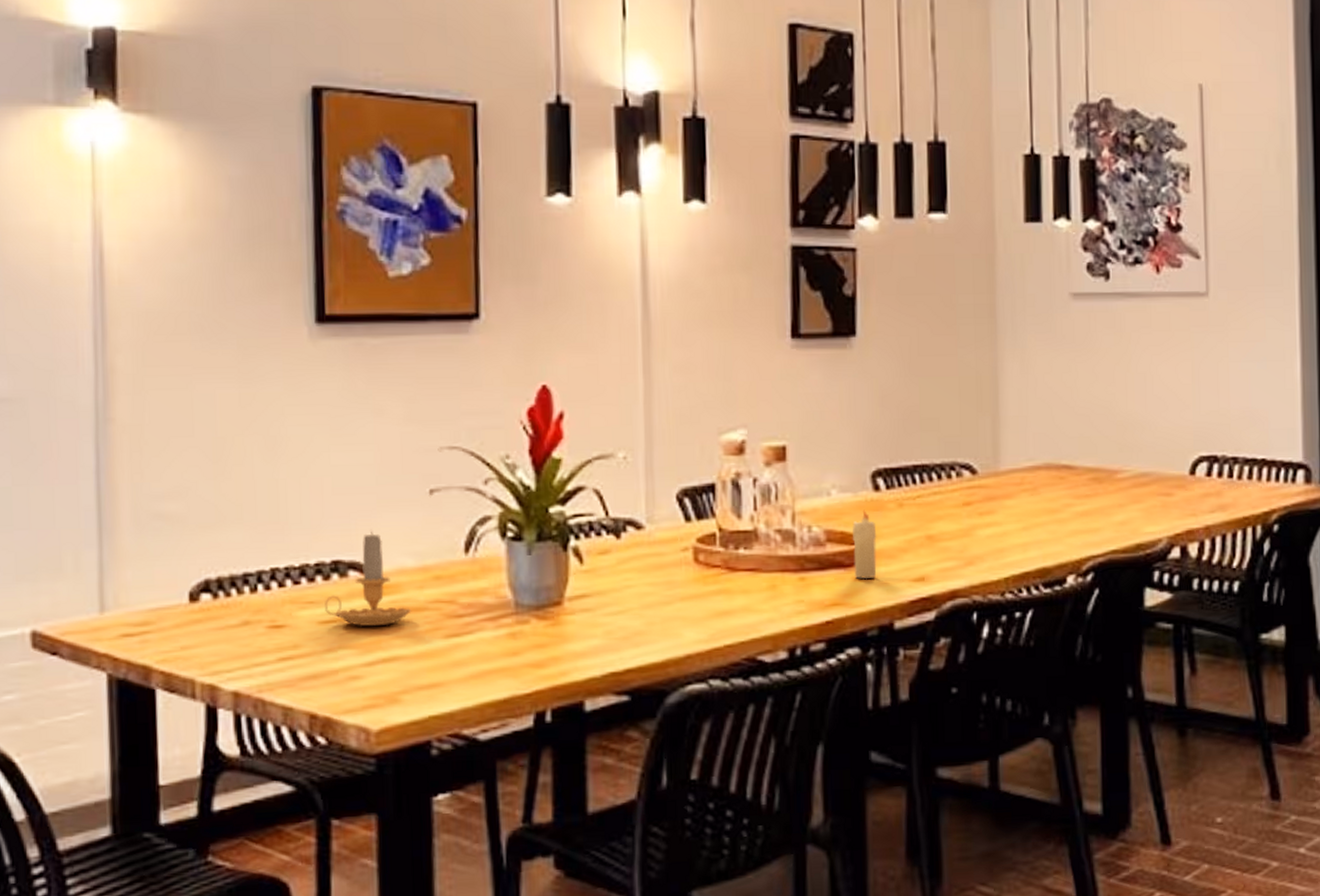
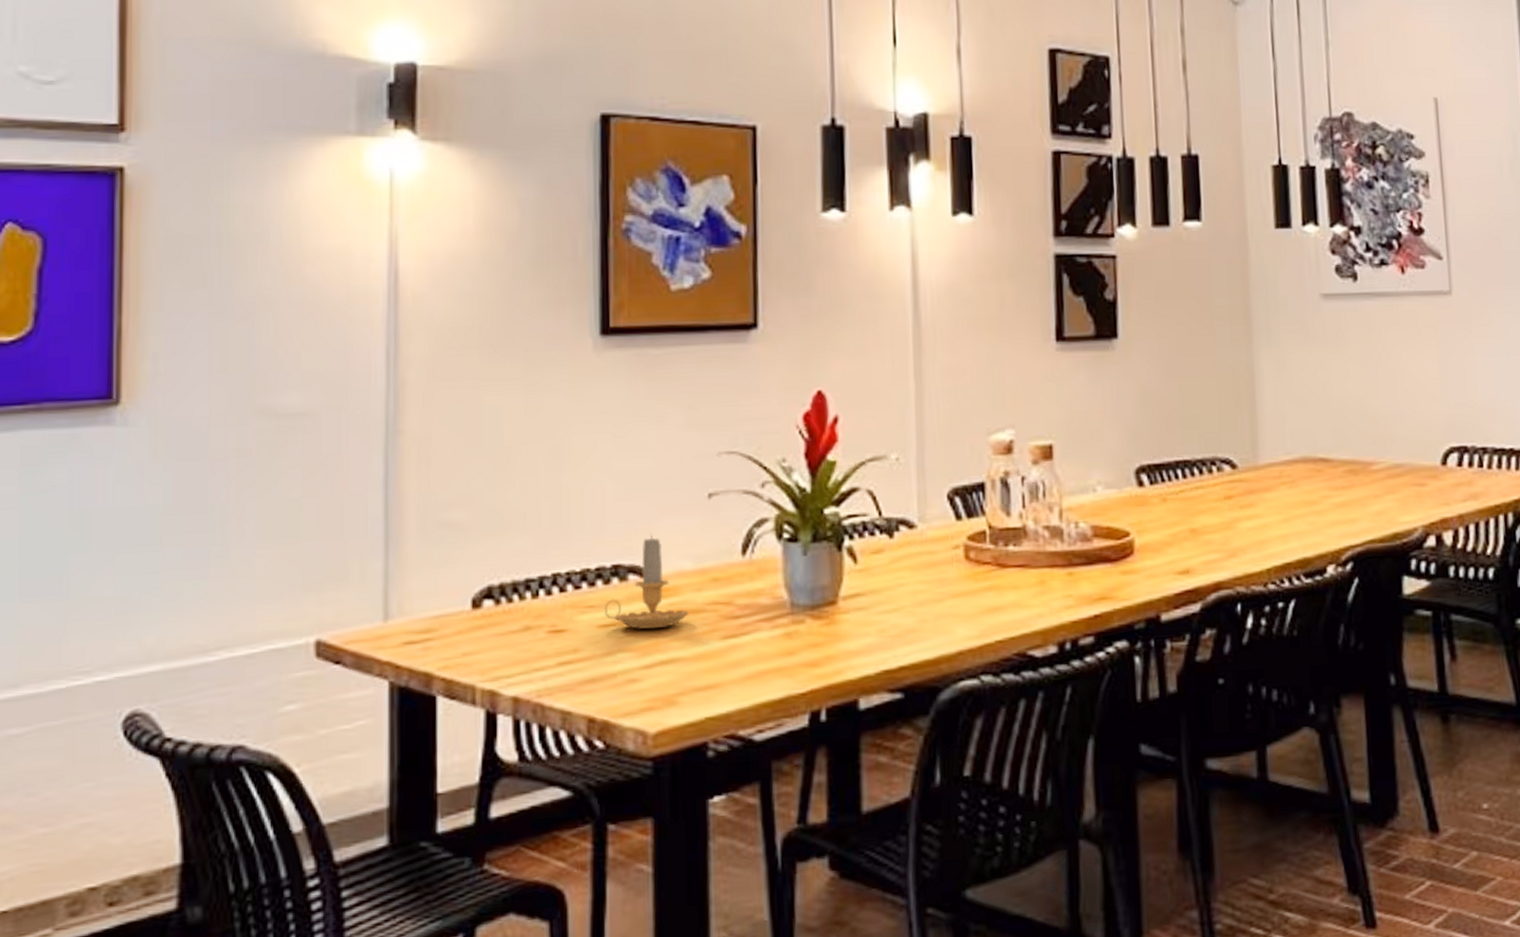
candle: present [853,509,877,580] -> none [1118,505,1143,574]

